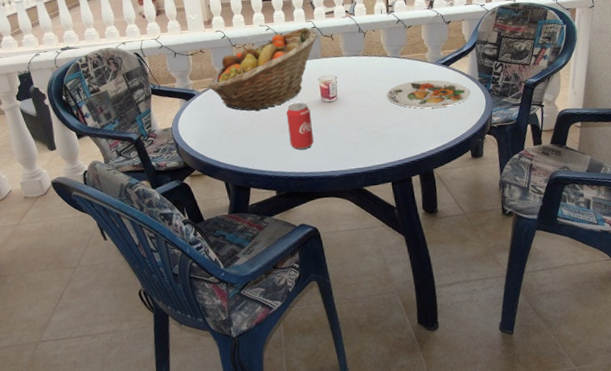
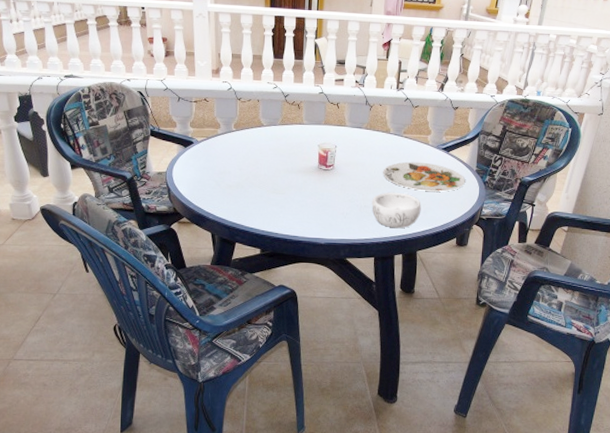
fruit basket: present [208,27,318,112] -> none [207,91,324,169]
beverage can: present [286,102,314,150] -> none [281,166,305,213]
decorative bowl: none [380,113,431,150] -> present [372,192,421,229]

